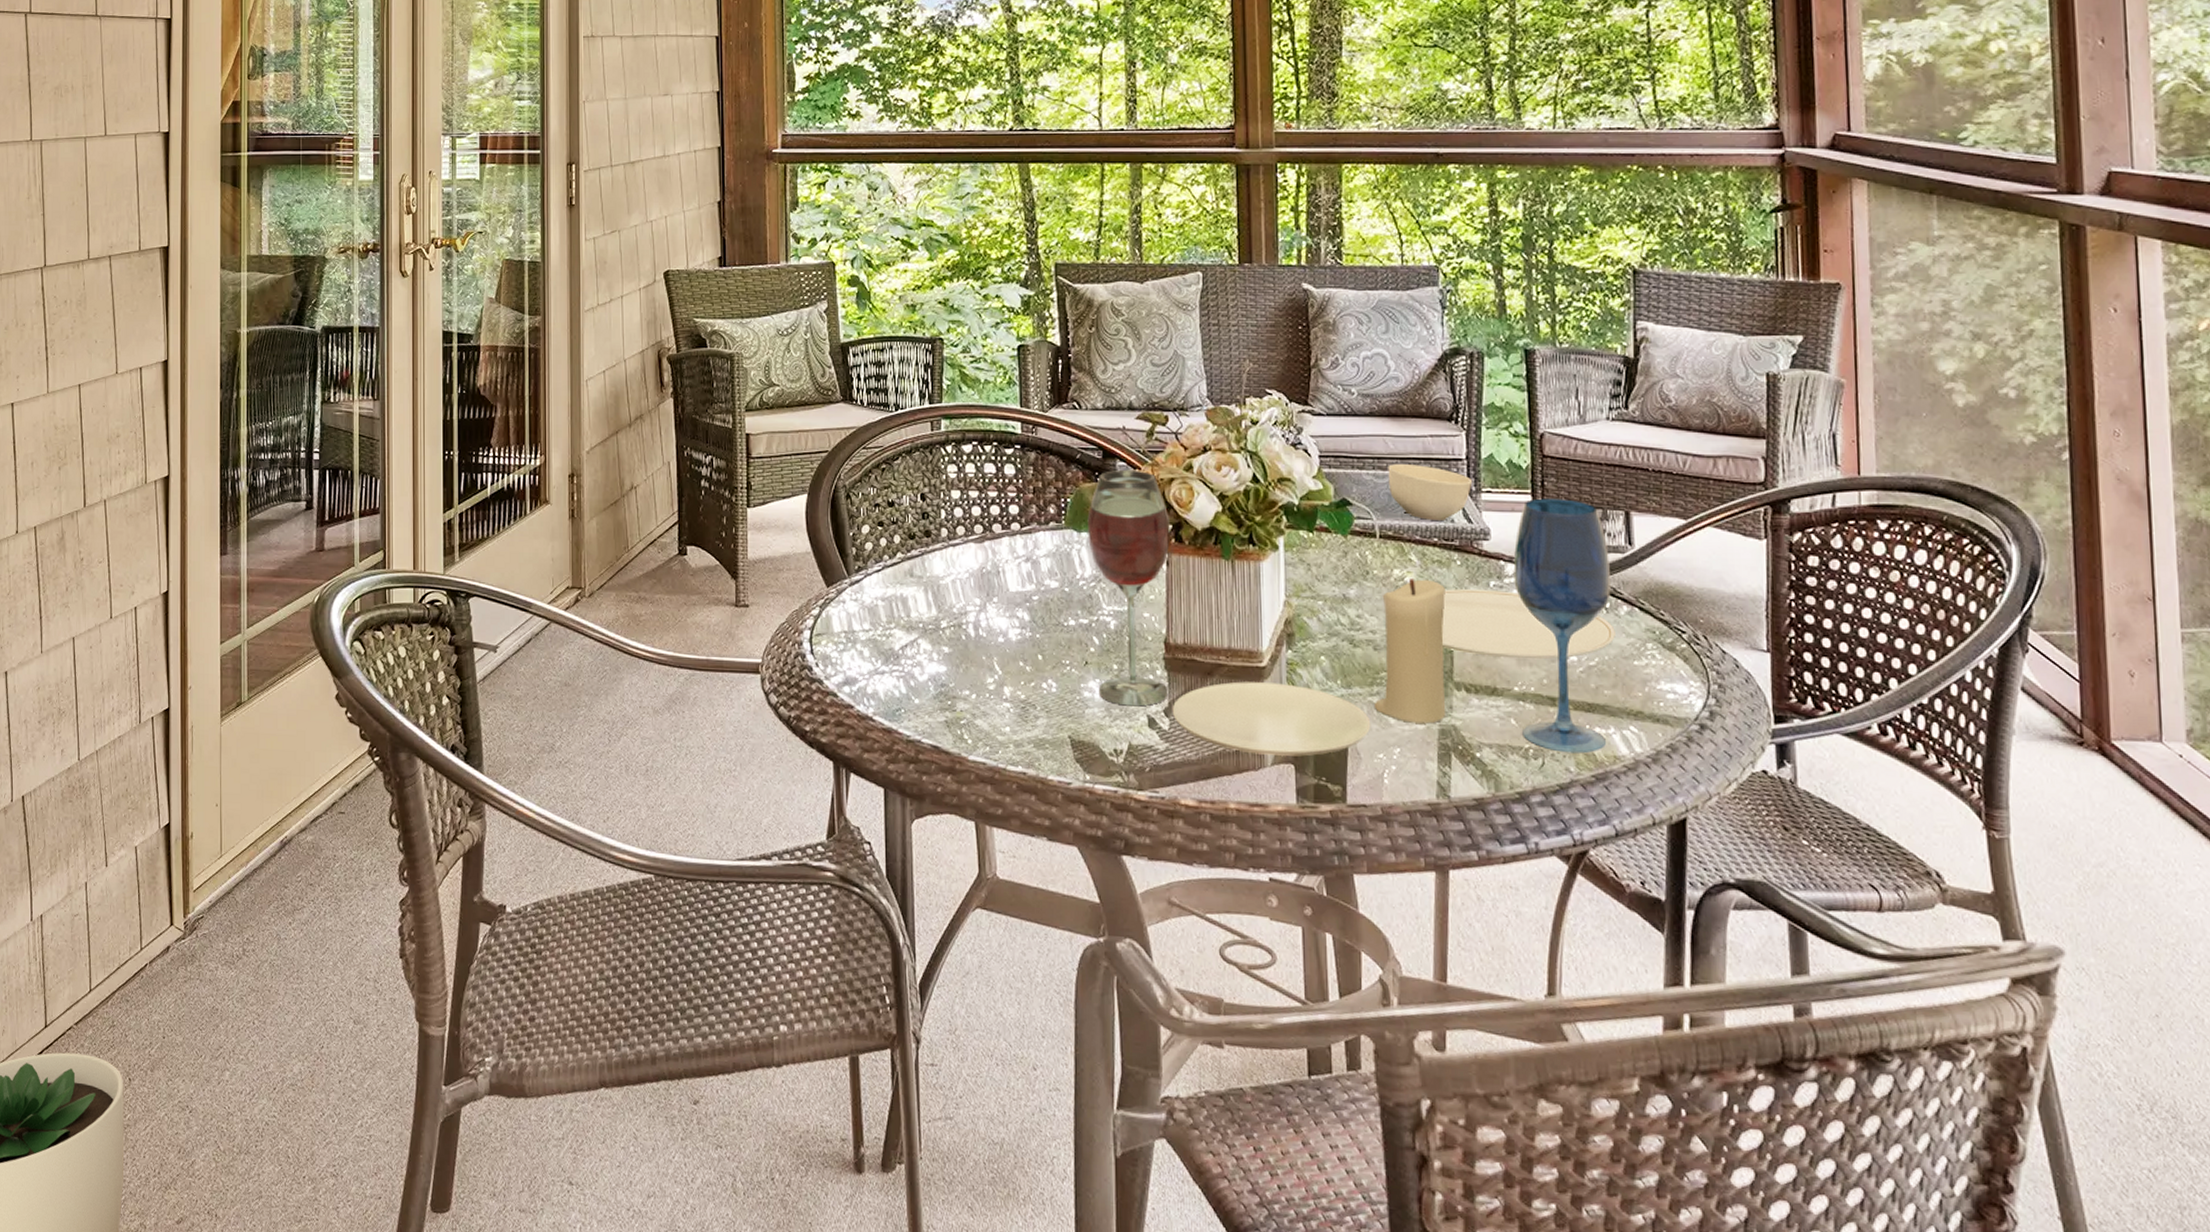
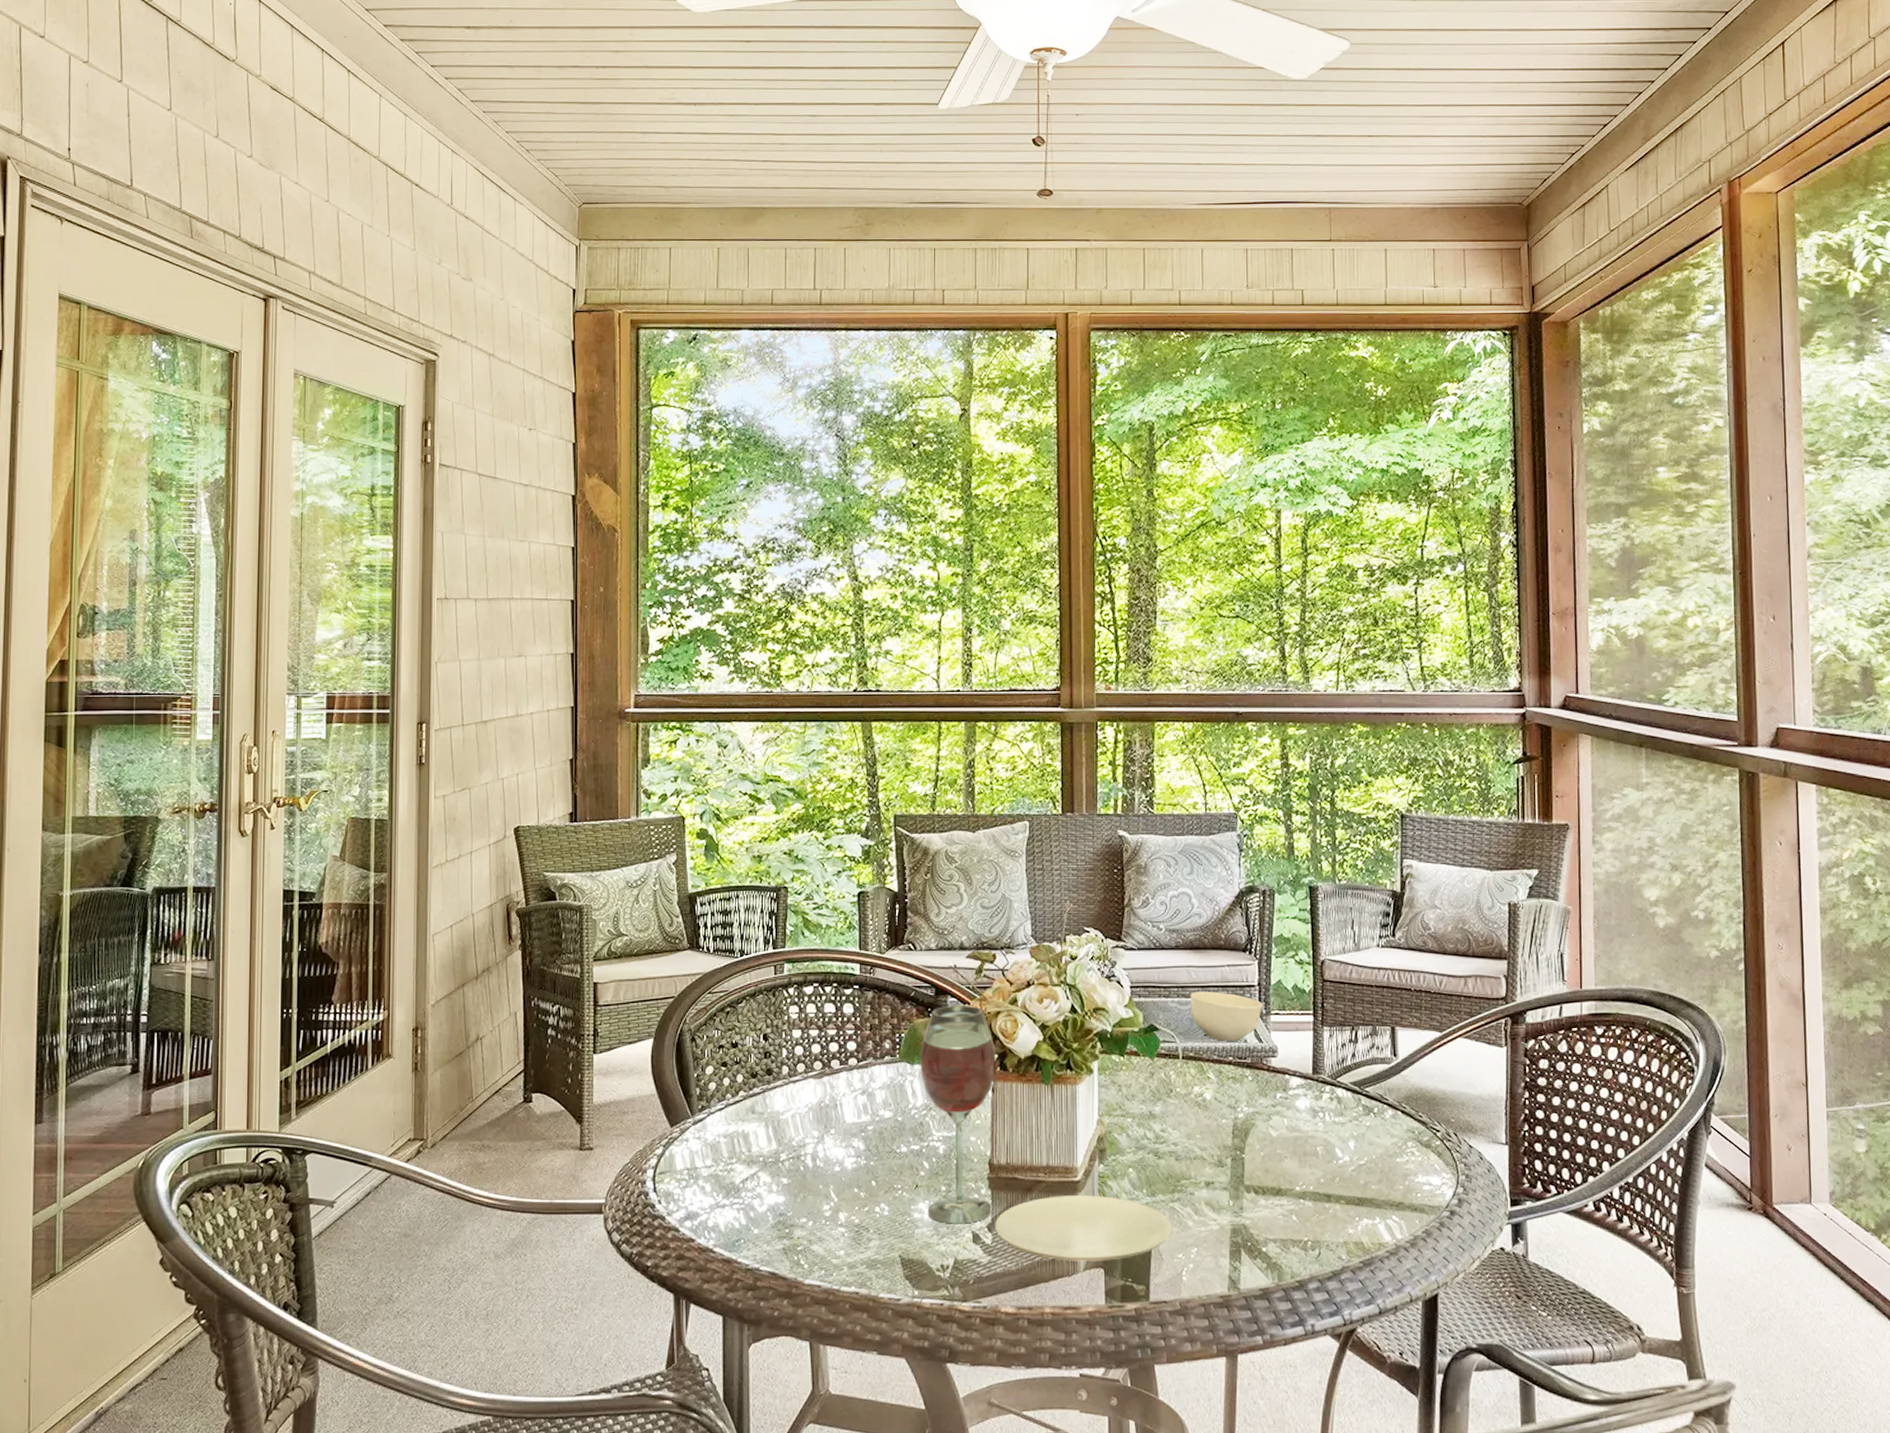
candle: present [1373,579,1446,724] -> none [1174,1094,1238,1224]
plate: present [1442,589,1615,660] -> none [1235,1102,1382,1162]
wineglass: present [1513,498,1611,754] -> none [1297,1018,1378,1243]

